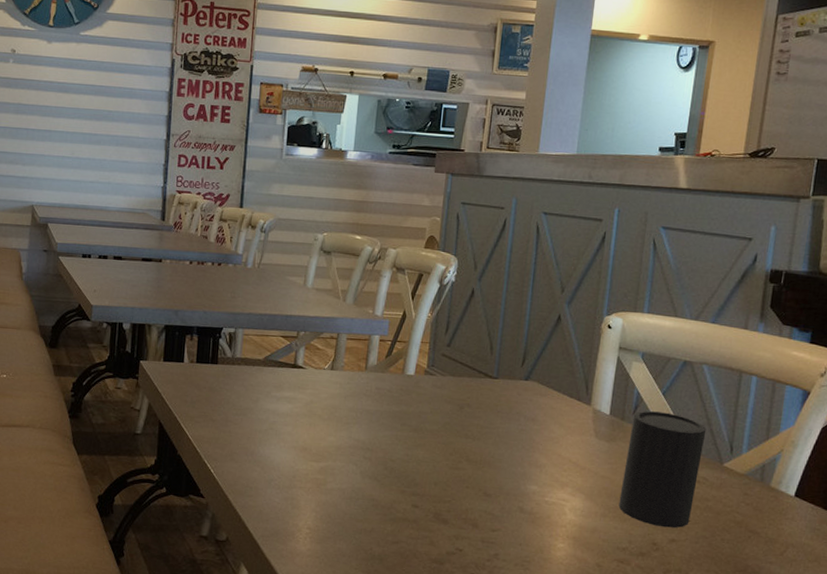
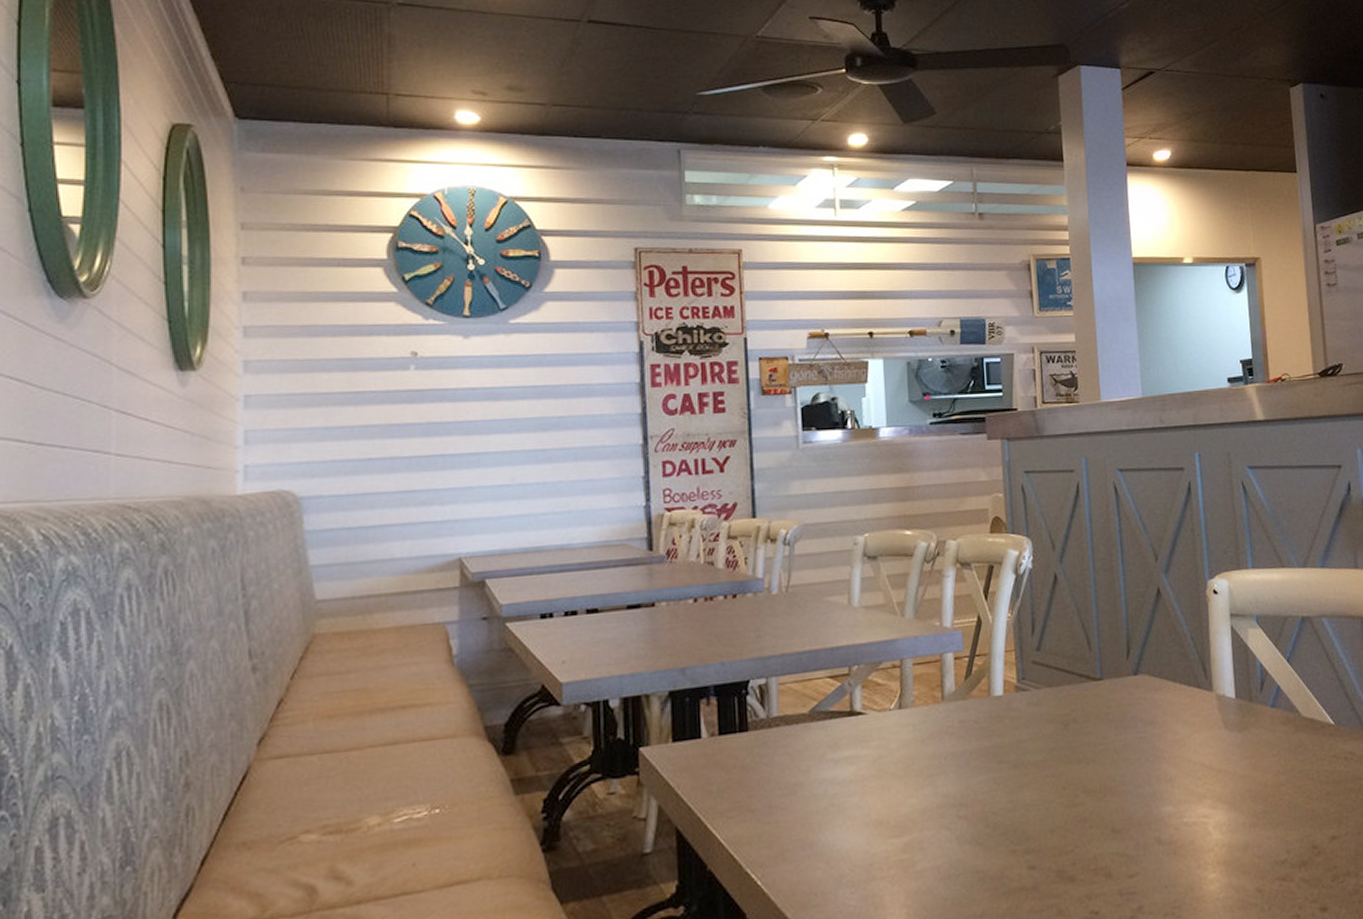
cup: present [618,410,707,528] -> none [1261,682,1347,824]

